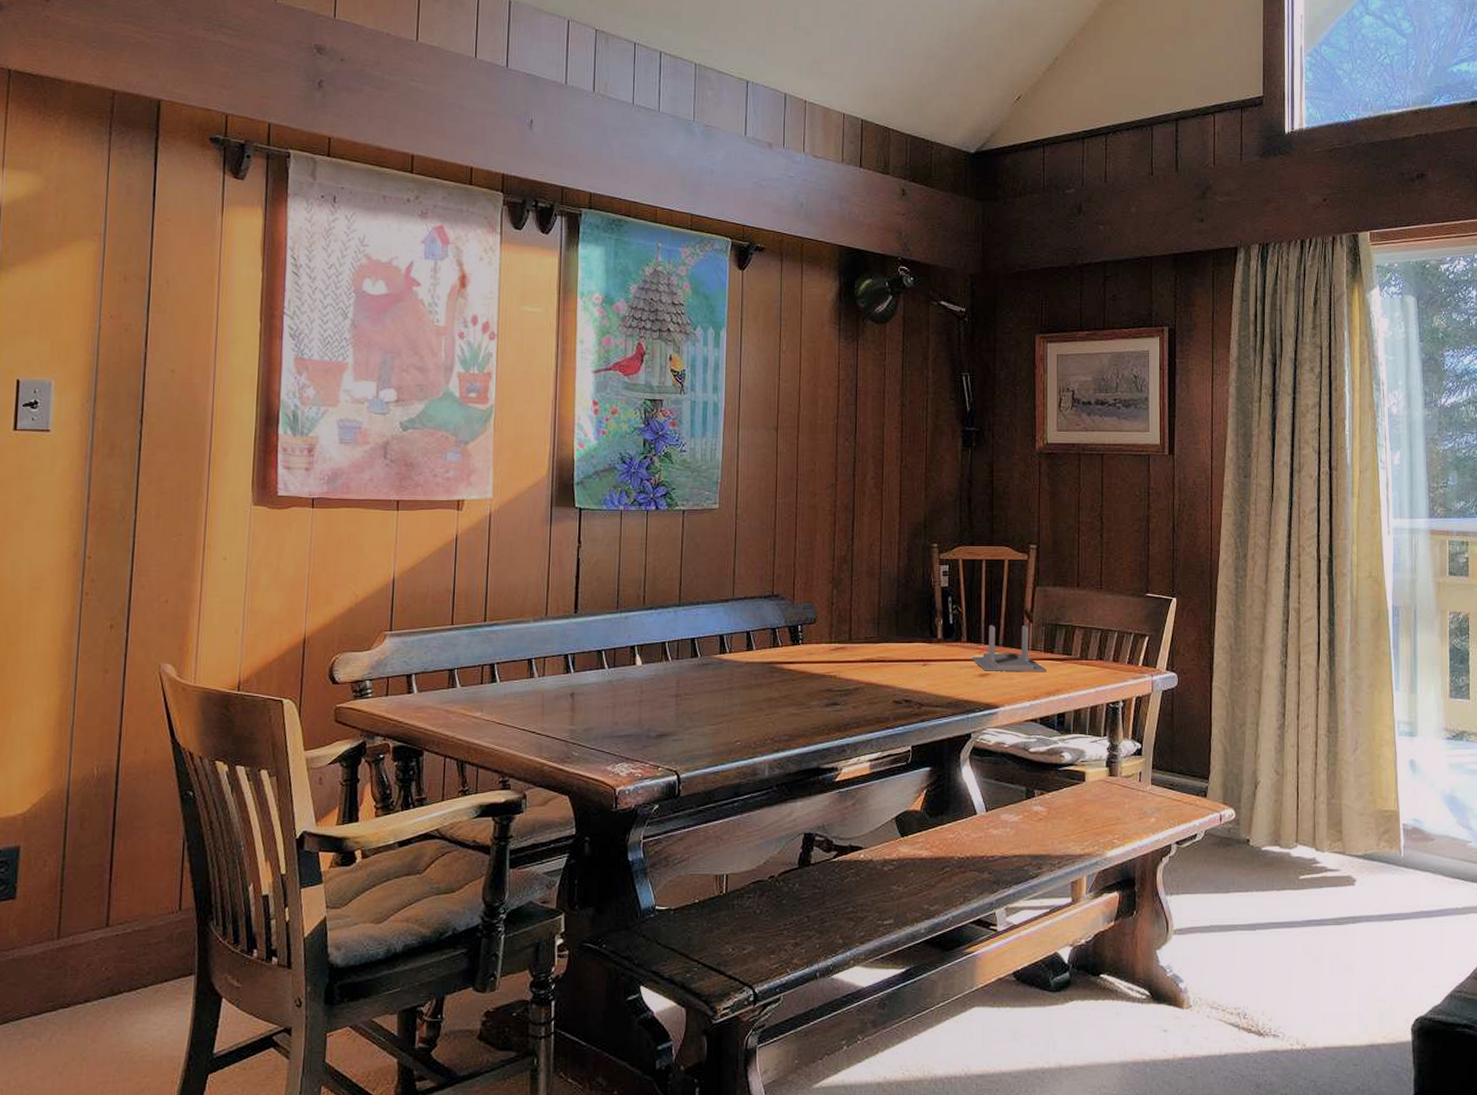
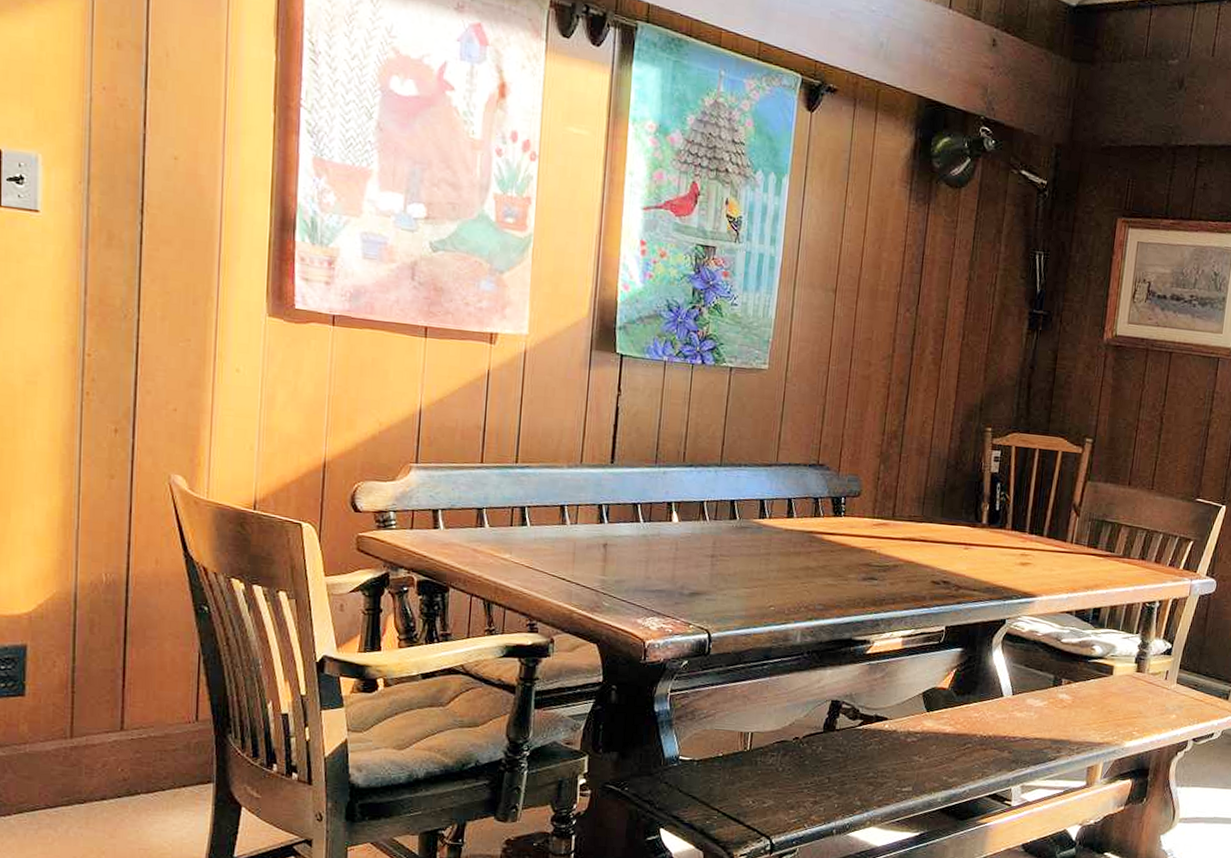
napkin holder: present [972,624,1047,672] -> none [1014,514,1088,567]

